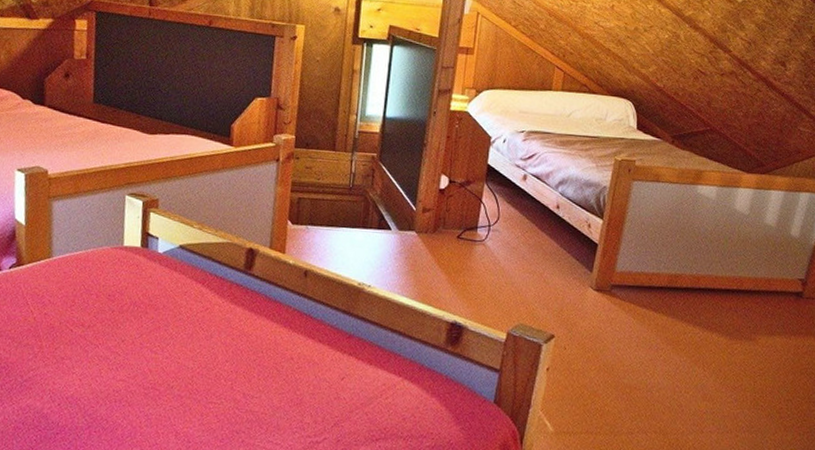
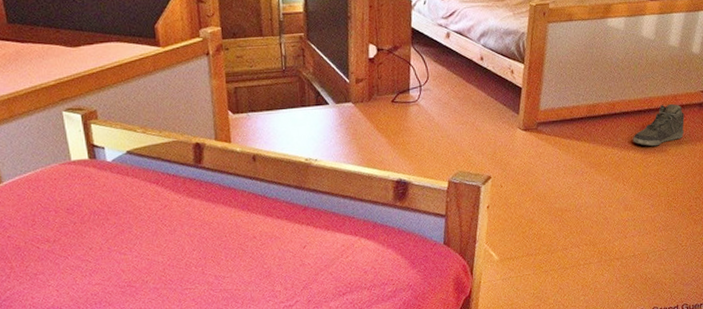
sneaker: none [718,287,778,333] -> present [633,103,685,147]

